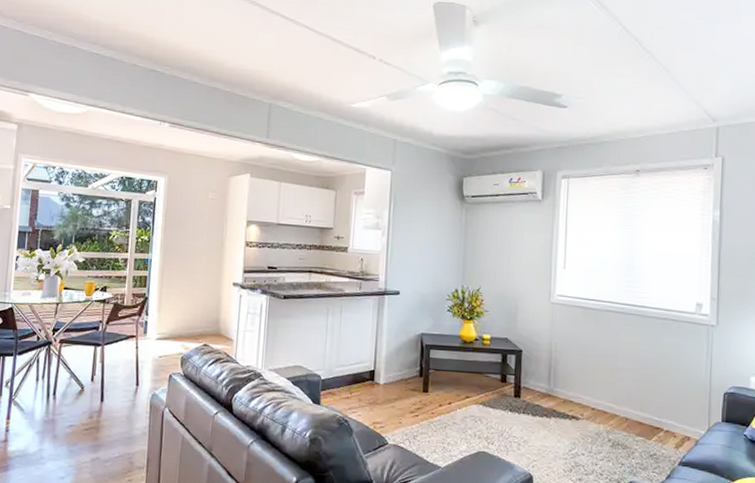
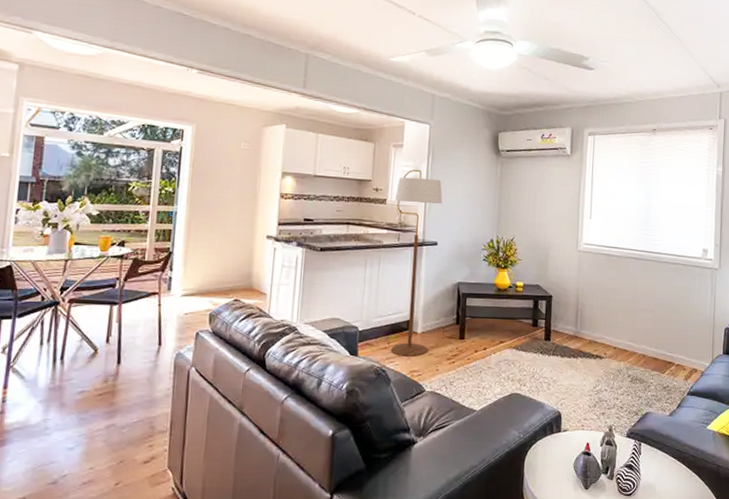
floor lamp: none [352,216,405,409] -> present [390,169,443,358]

